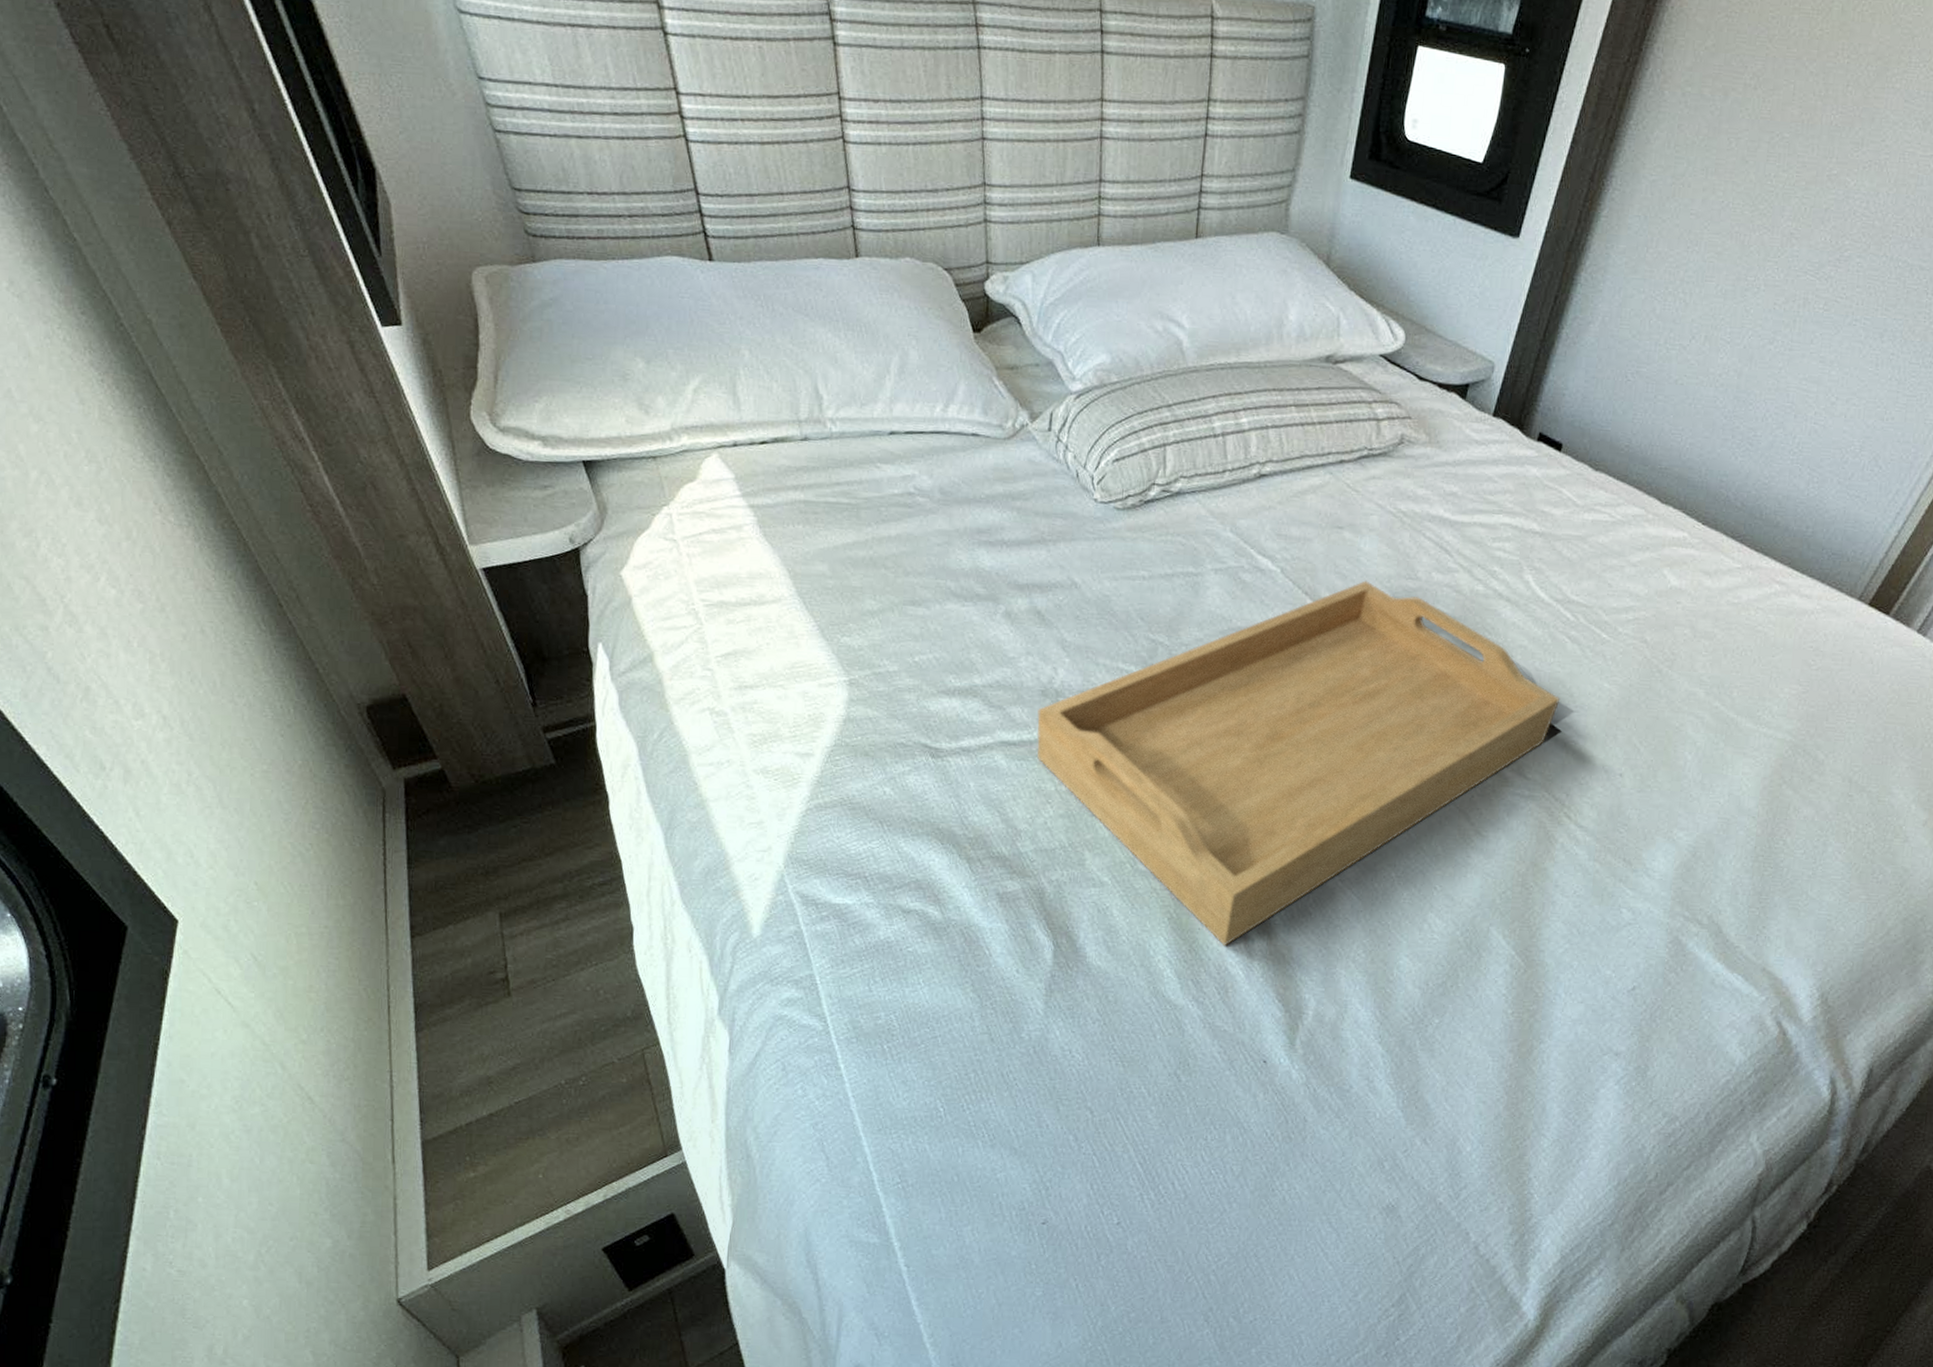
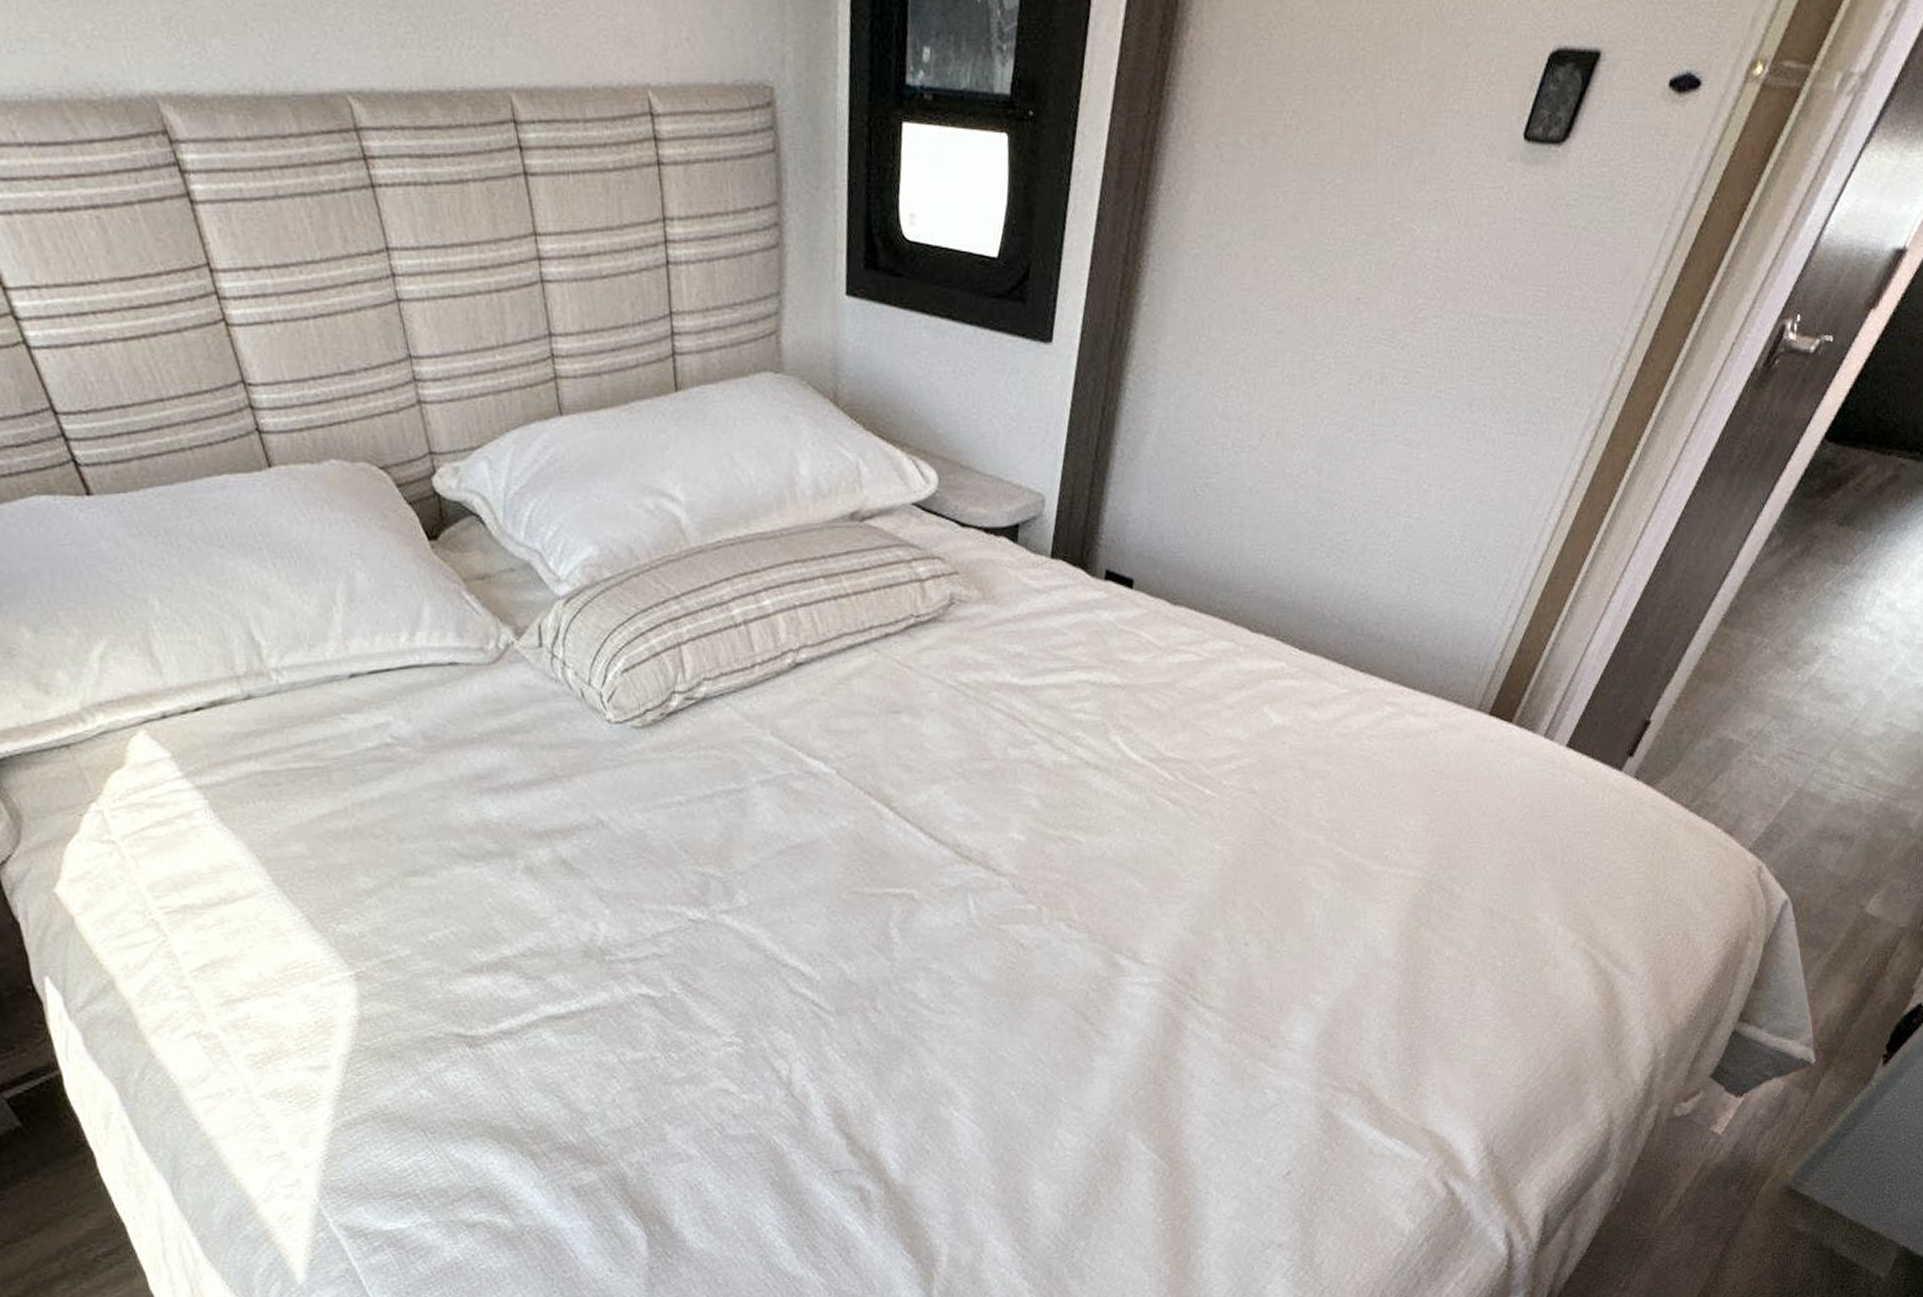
serving tray: present [1036,580,1561,946] -> none [583,769,1169,1203]

